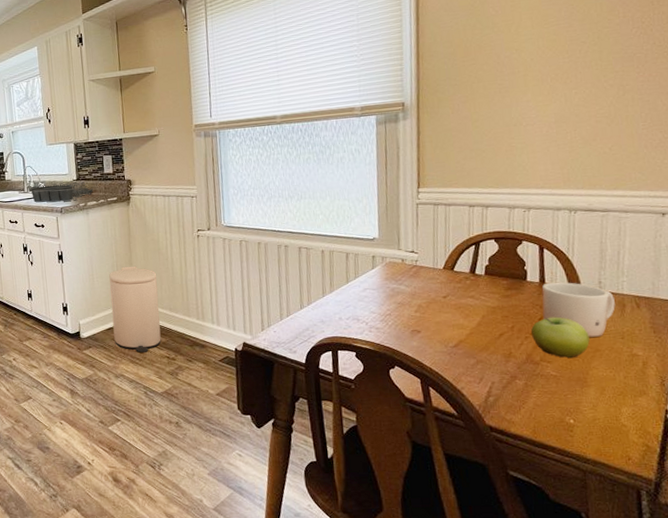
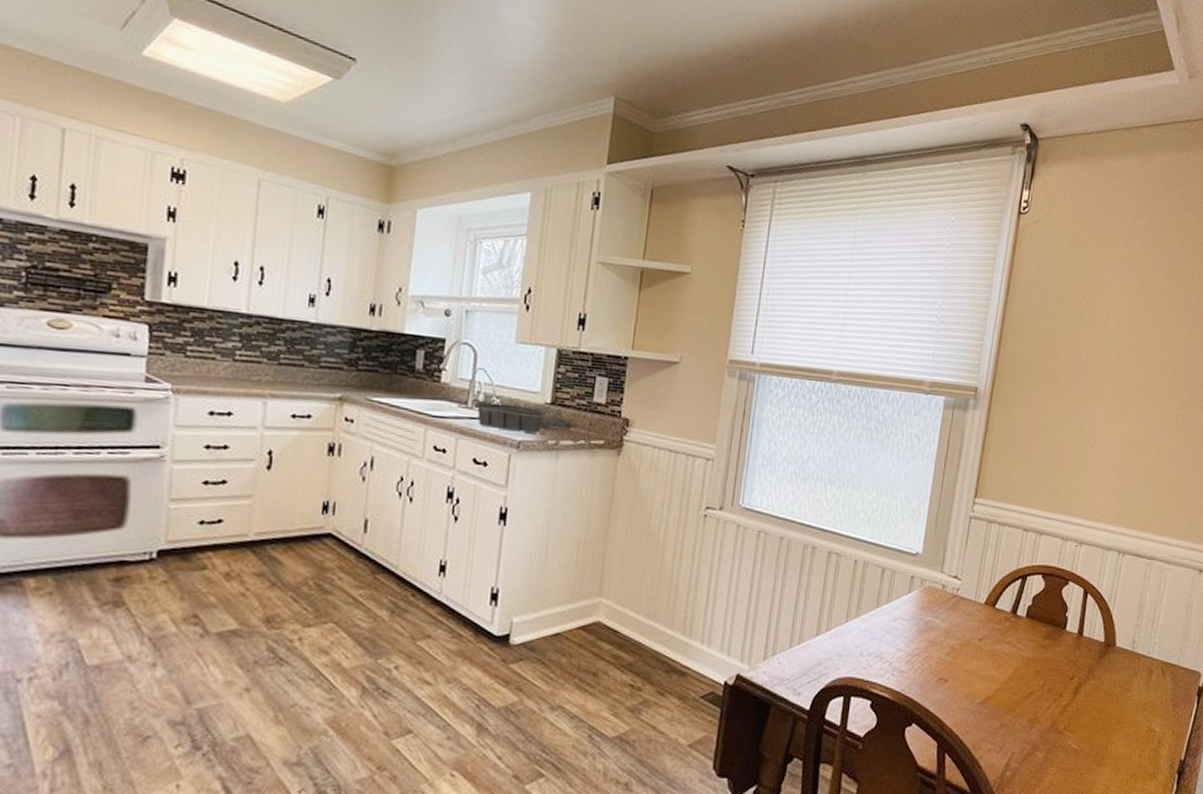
pedal bin: present [109,265,161,353] -> none [559,544,639,676]
fruit: present [530,316,590,359] -> none [1059,677,1115,730]
mug: present [541,281,615,337] -> none [1075,635,1144,706]

